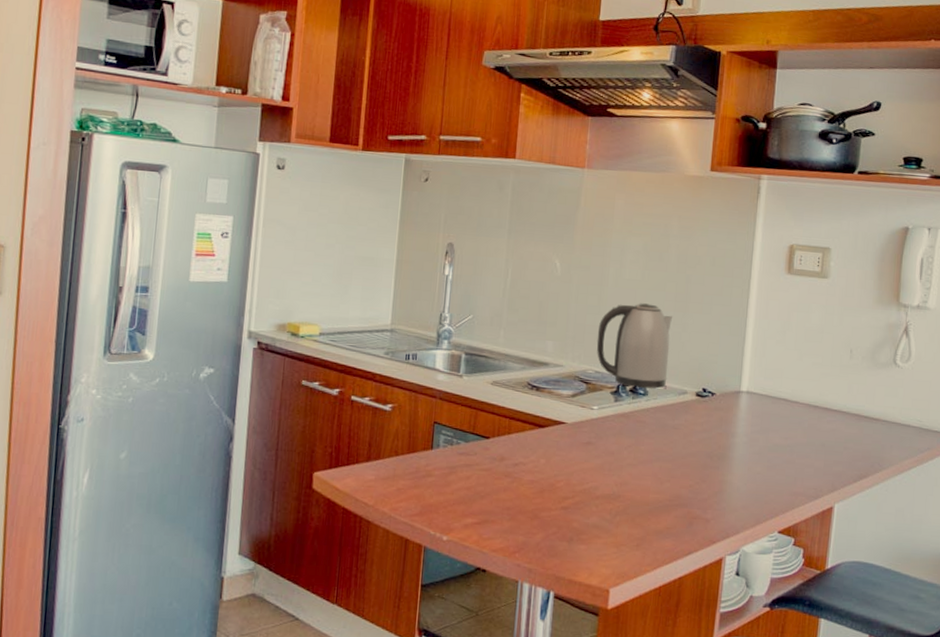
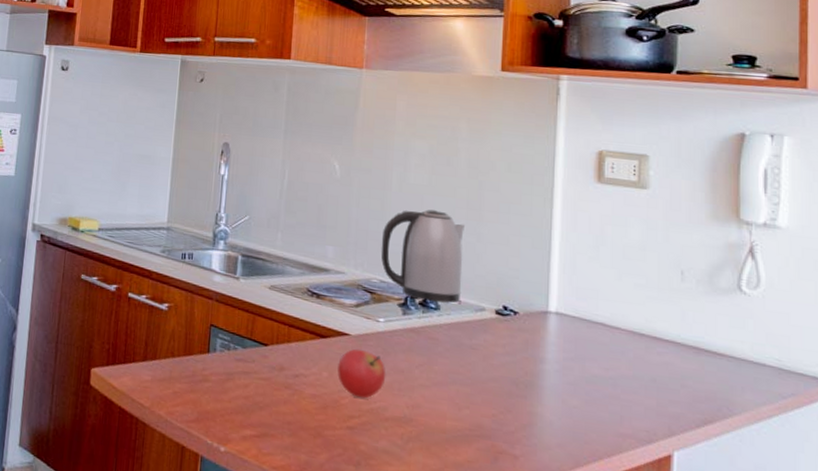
fruit: none [554,435,598,480] -> present [337,348,386,398]

